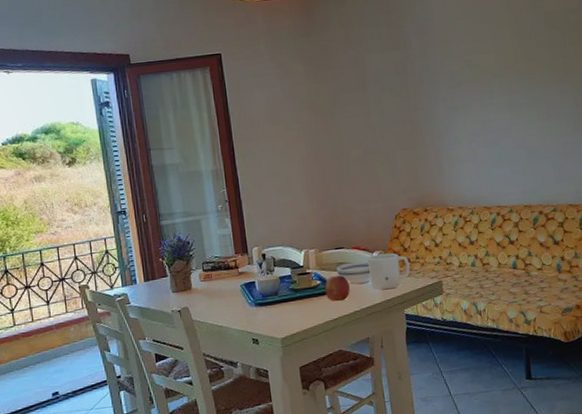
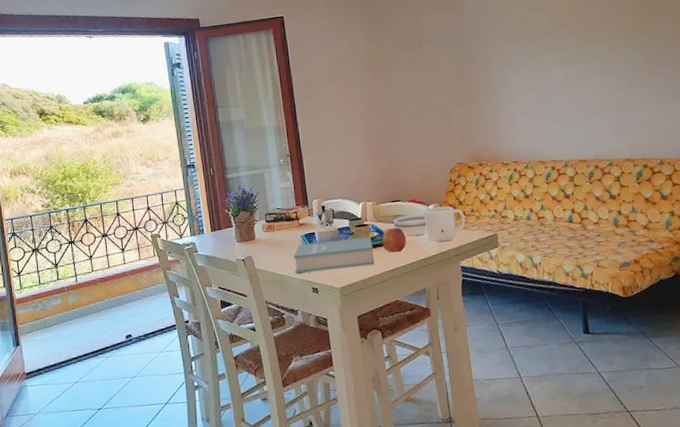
book: none [233,285,317,325] -> present [294,237,375,274]

